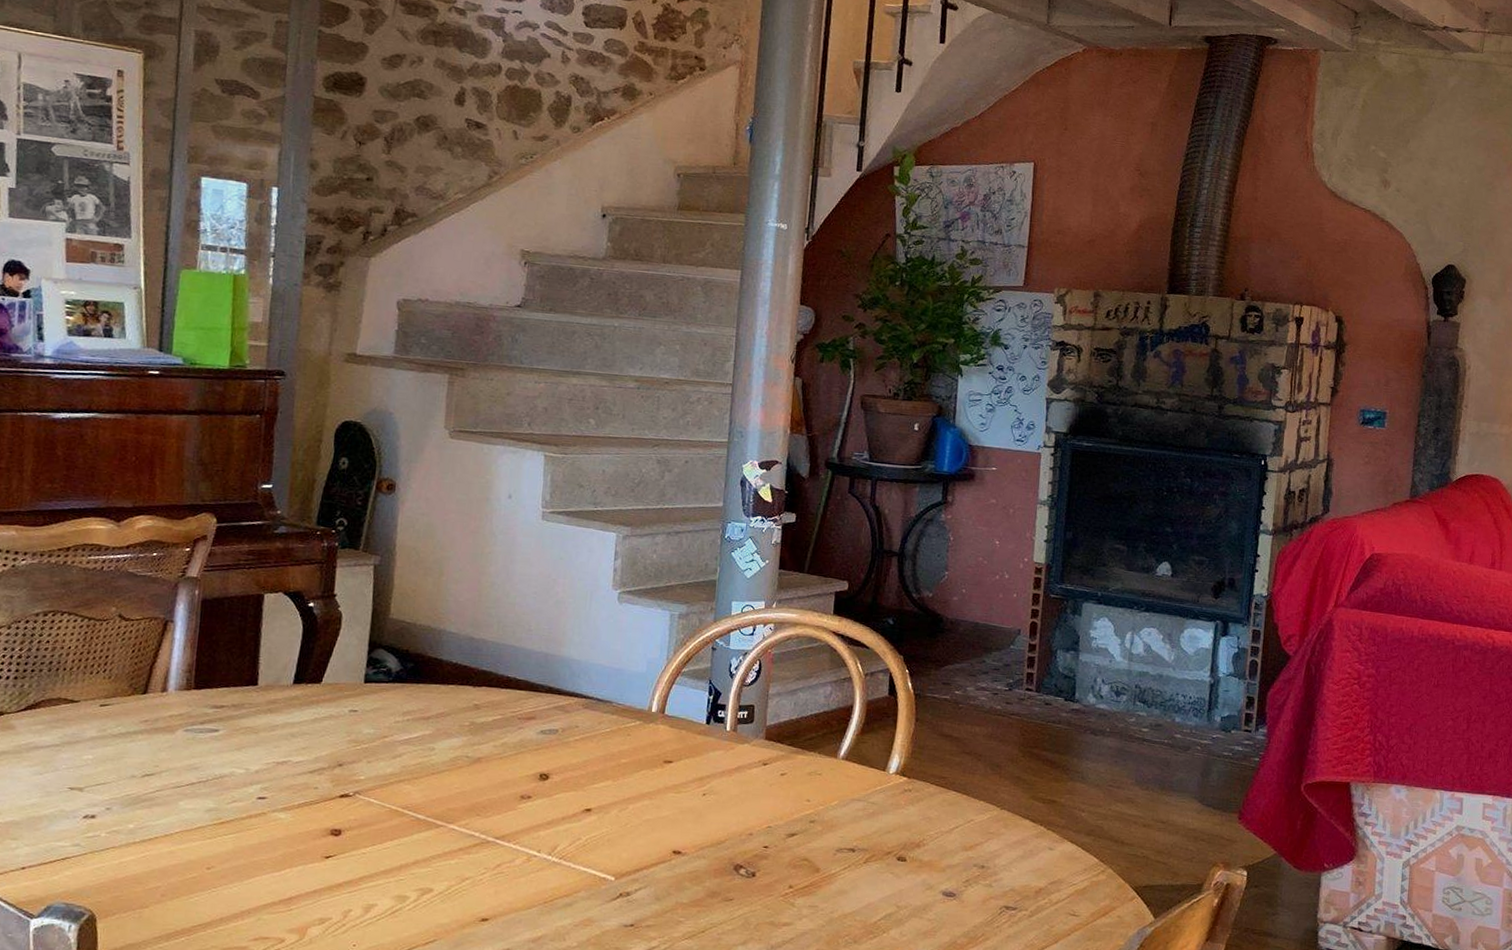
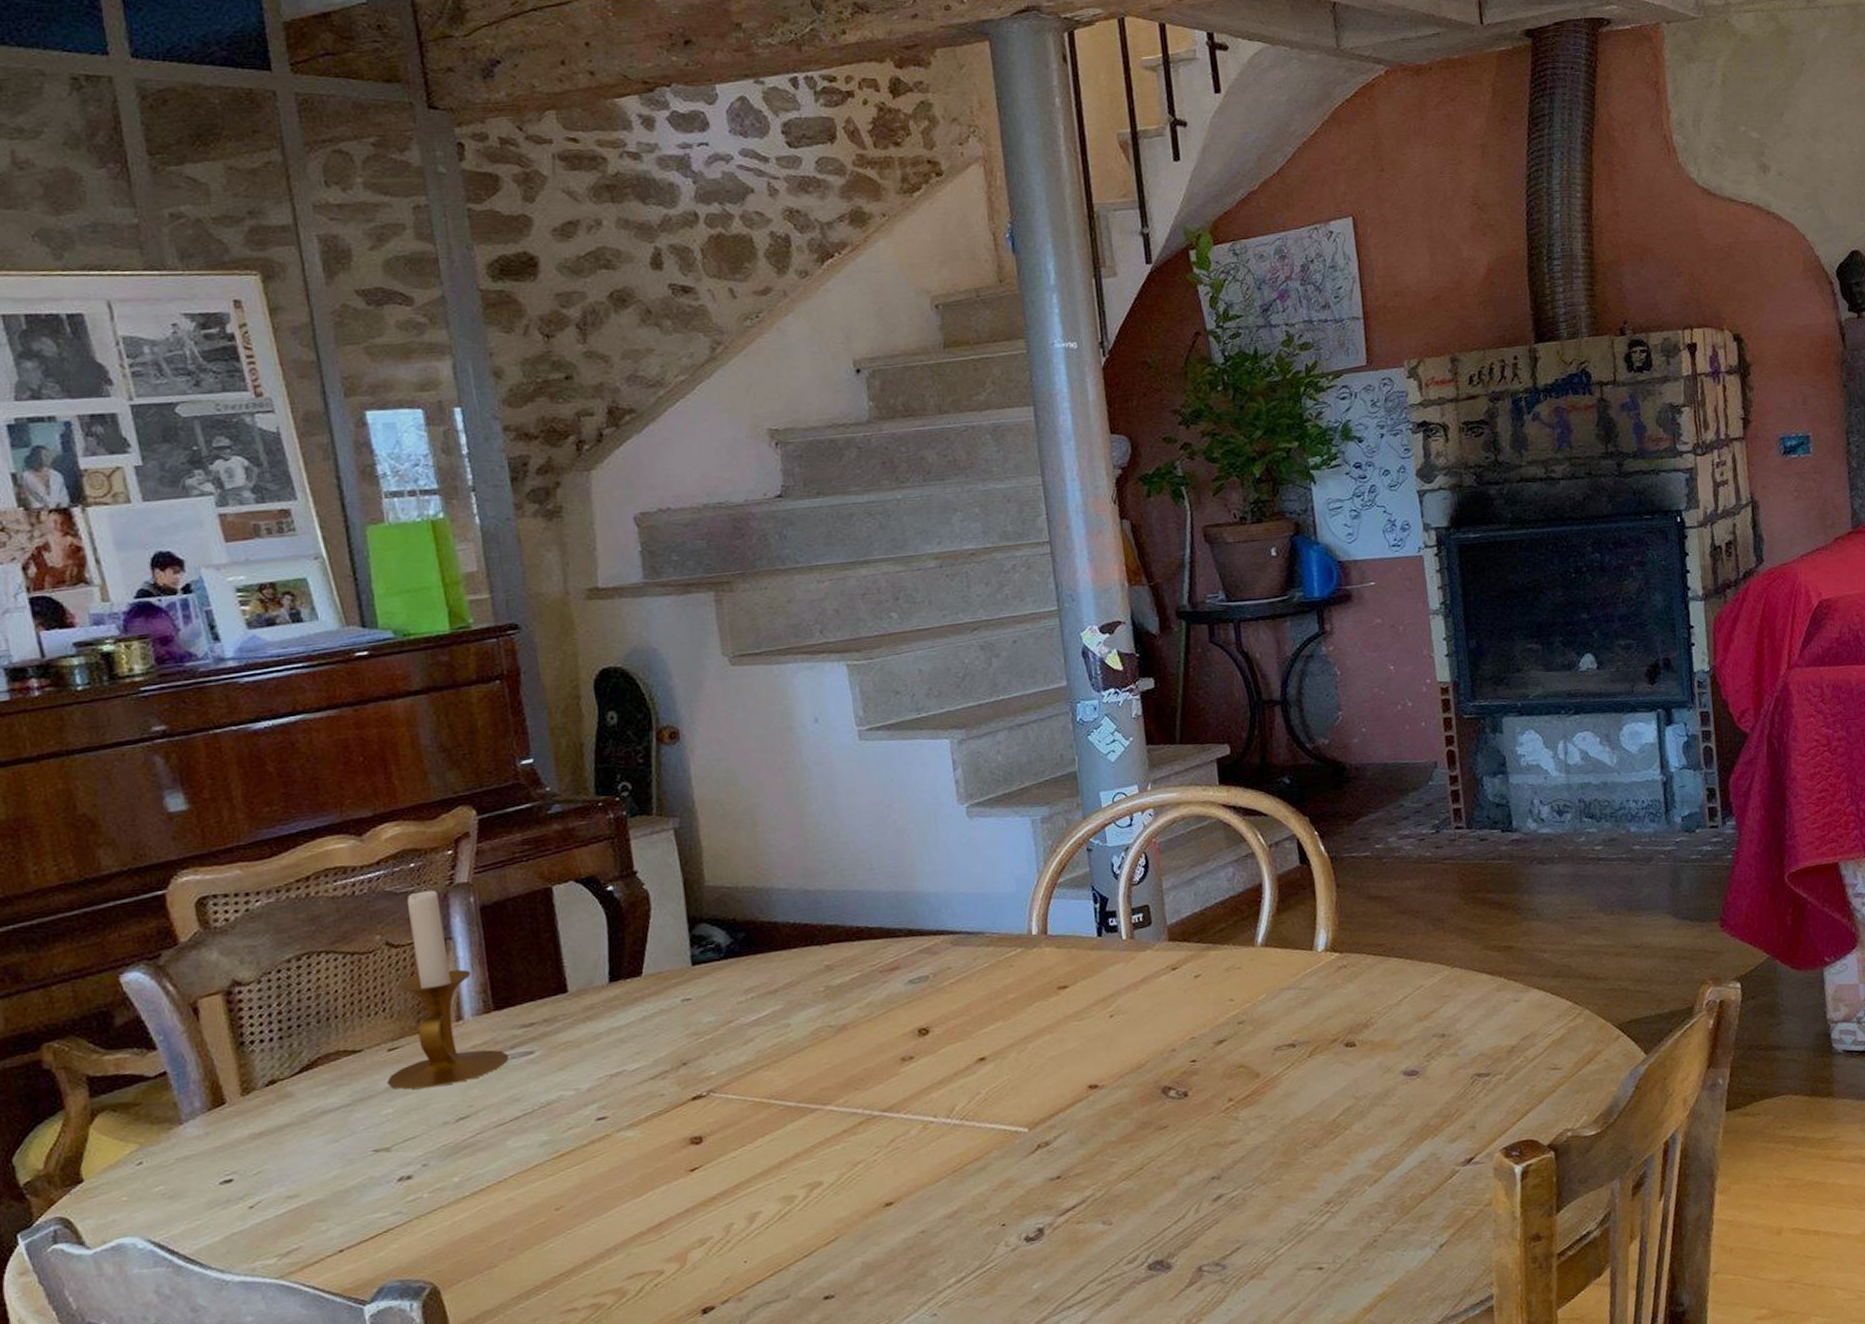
candlestick: none [93,577,197,744] -> present [387,890,509,1090]

